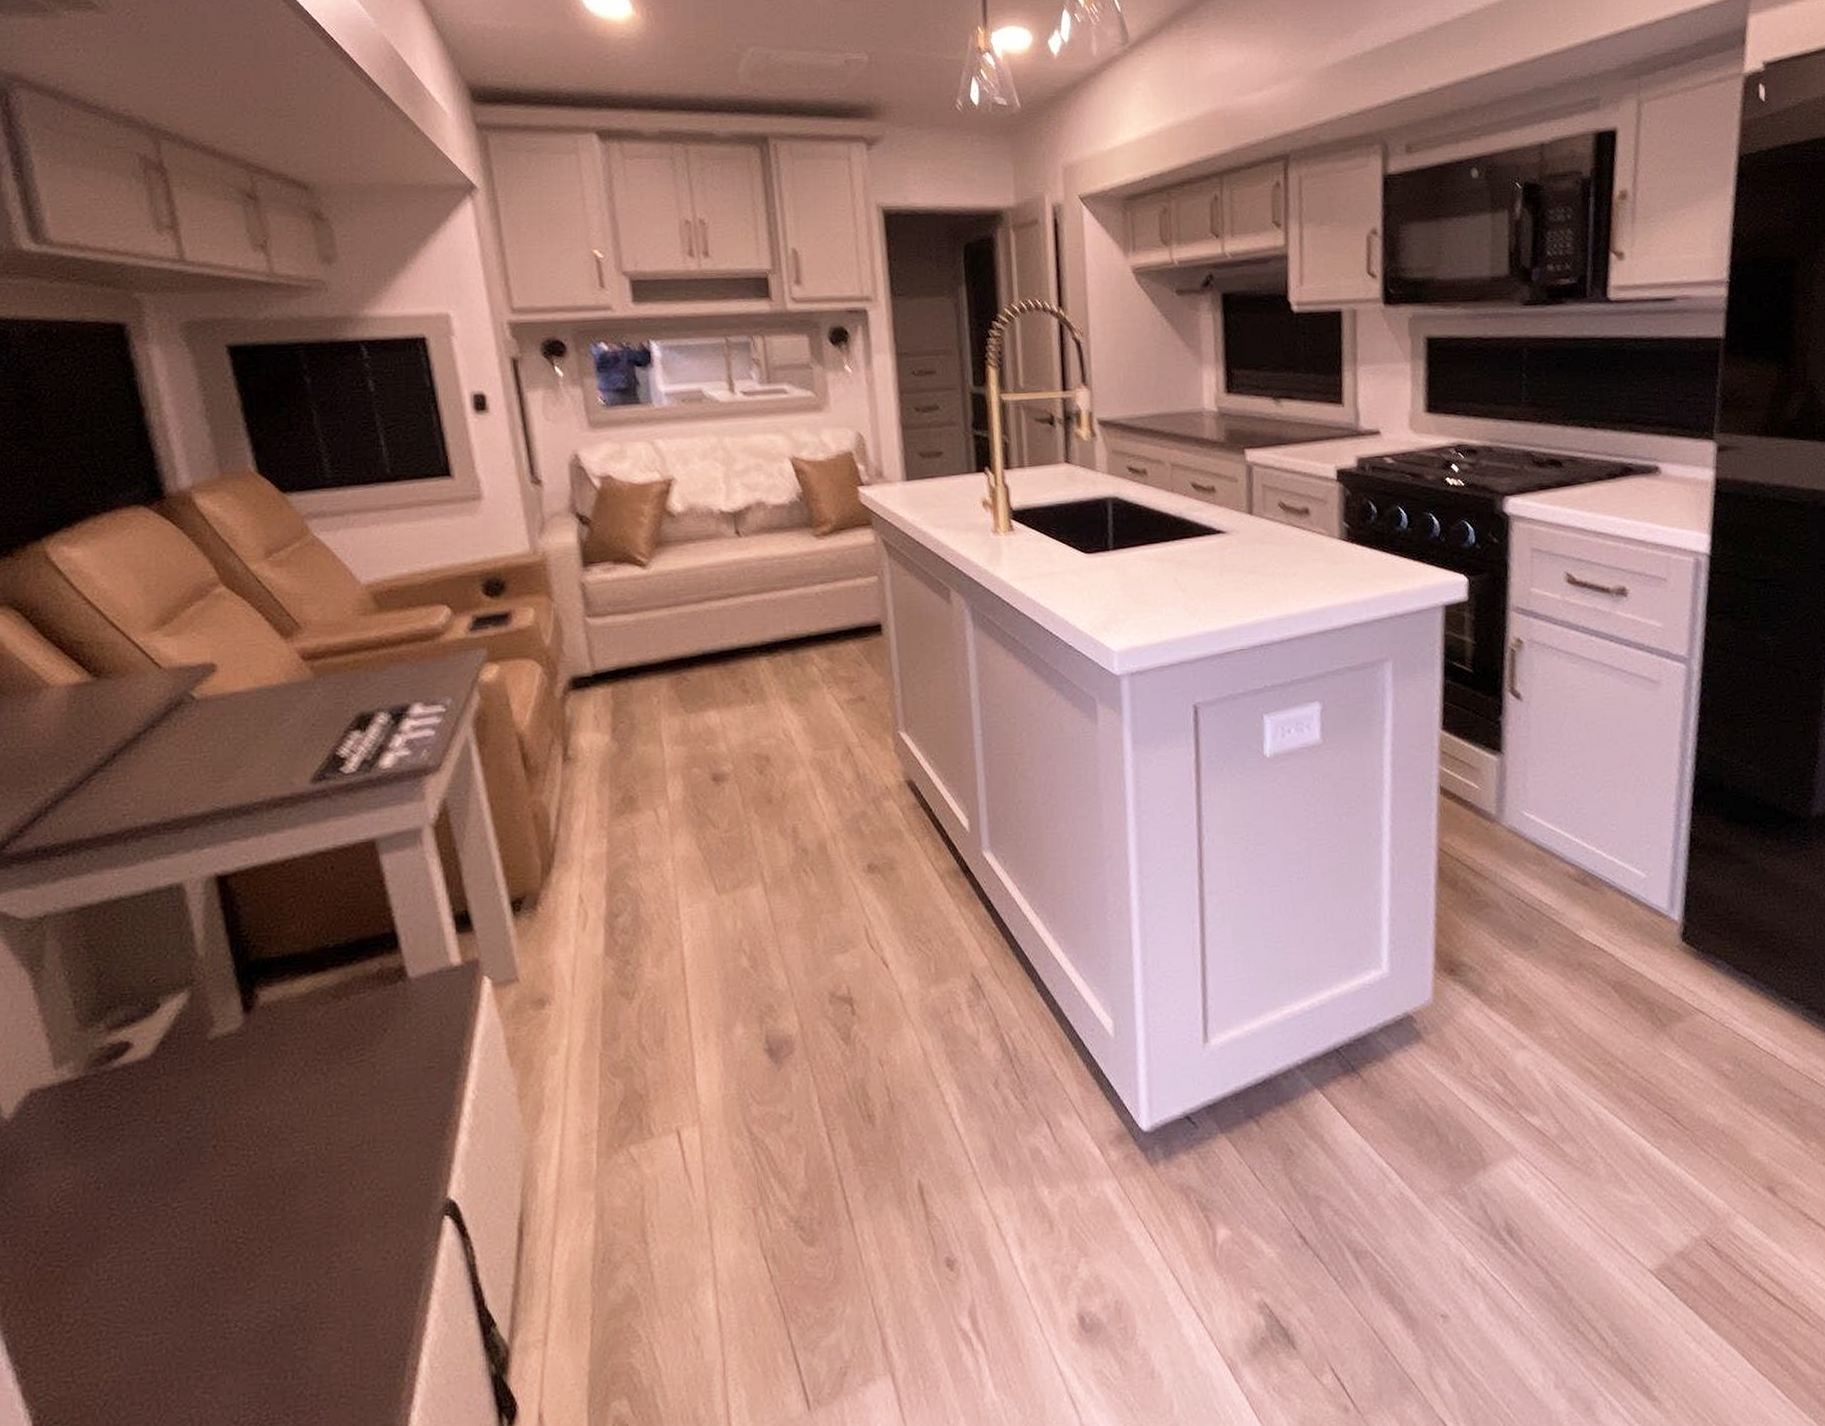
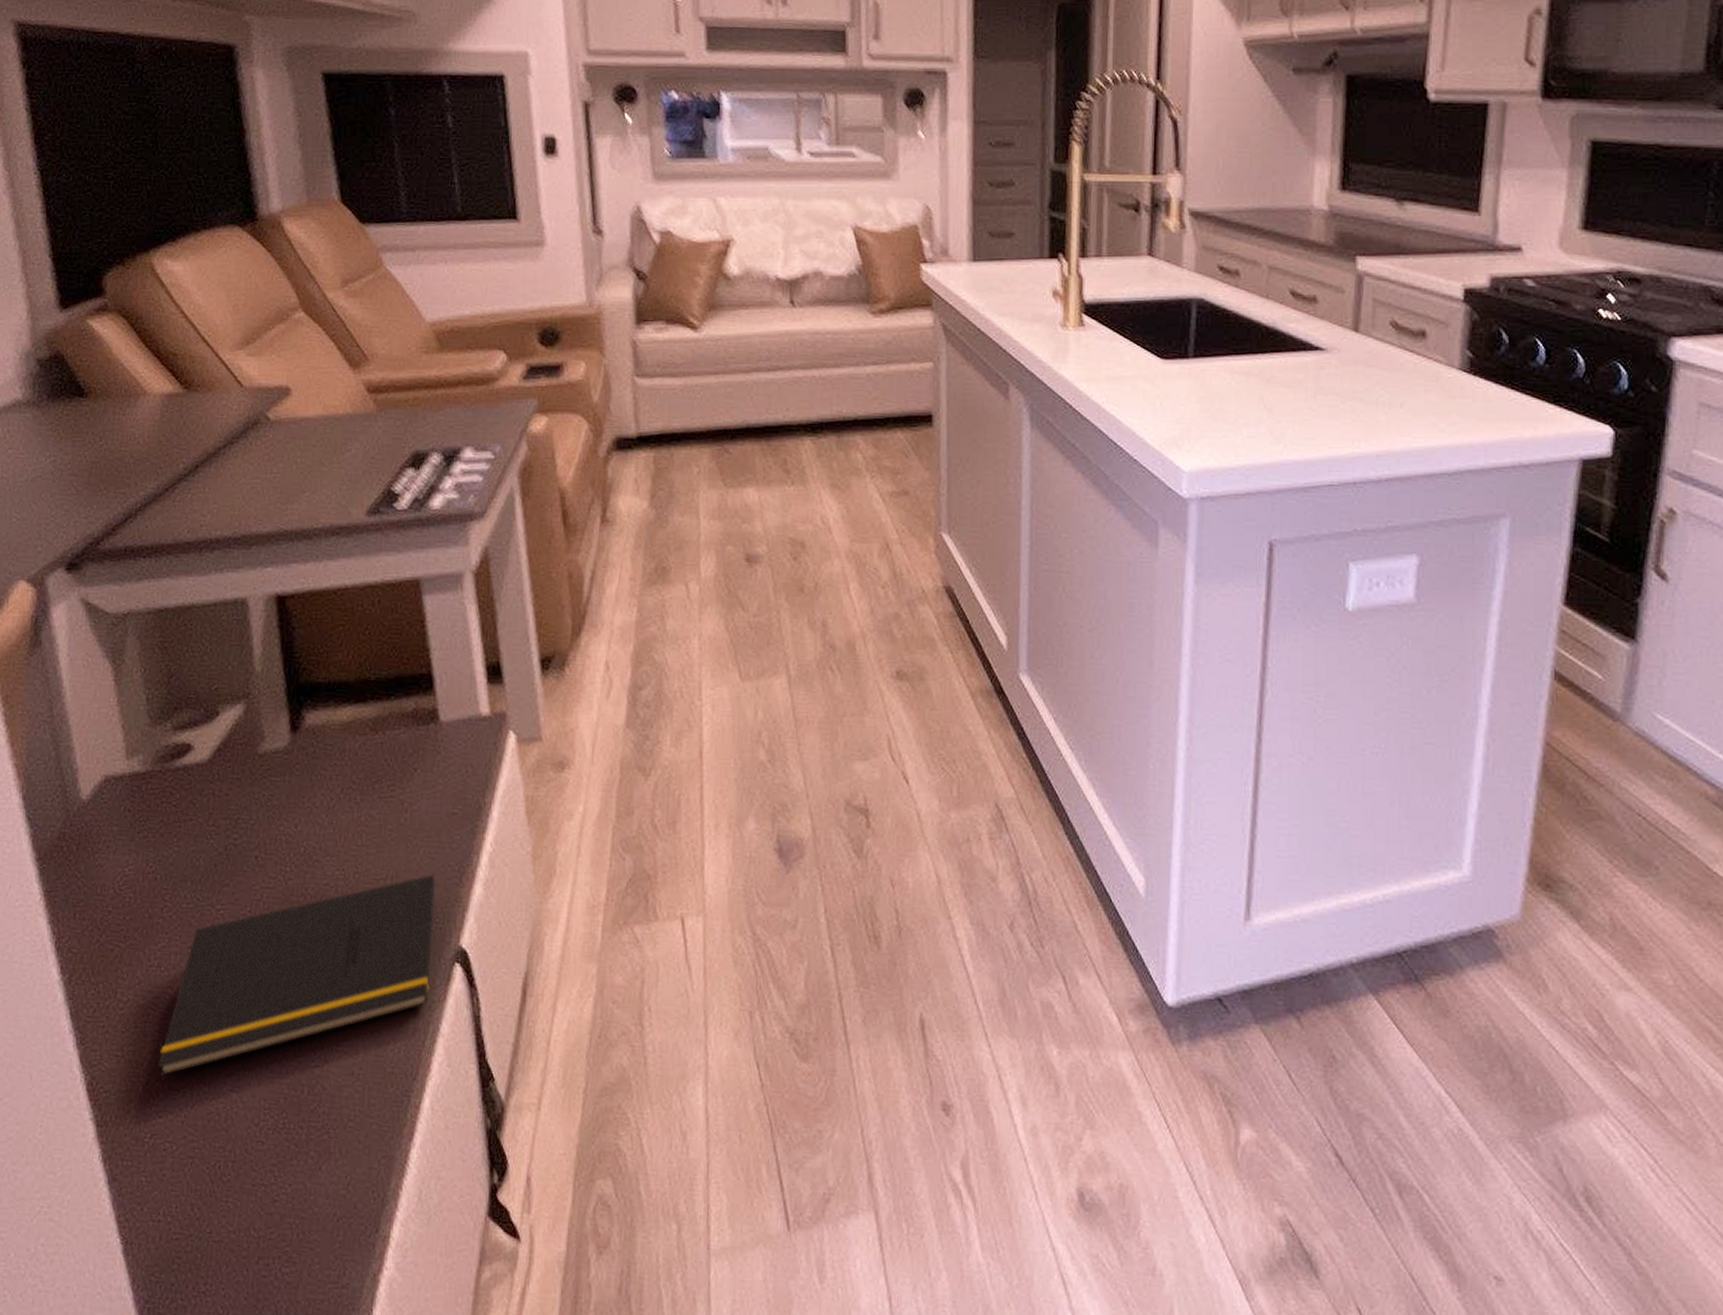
notepad: none [117,1131,419,1394] -> present [158,874,435,1076]

